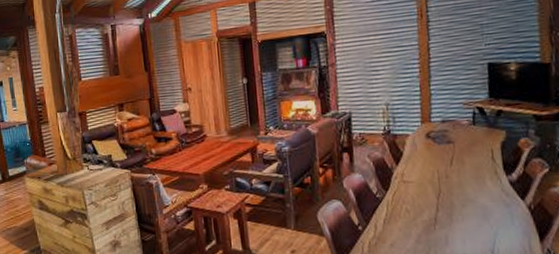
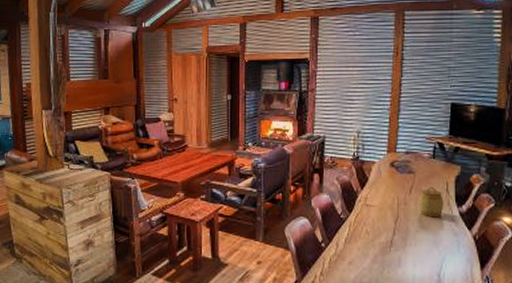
jar: none [461,156,491,188] -> present [418,187,444,216]

